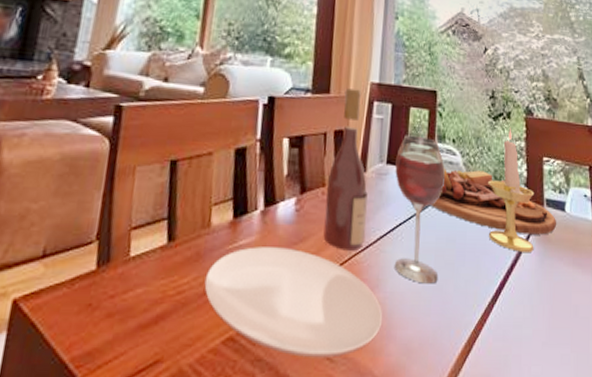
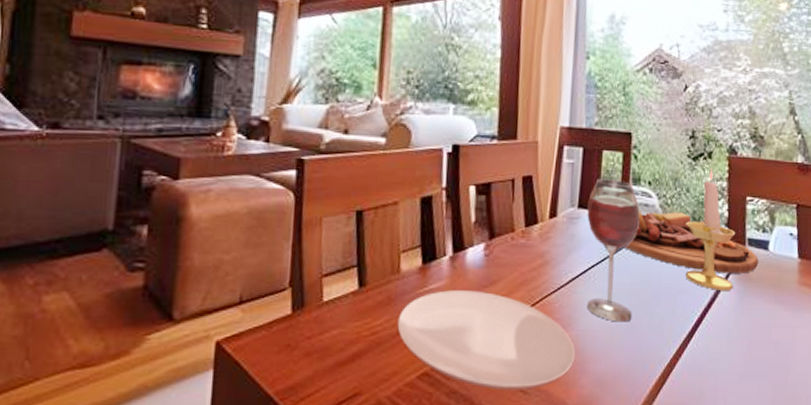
wine bottle: present [323,88,368,251] -> none [513,133,559,292]

